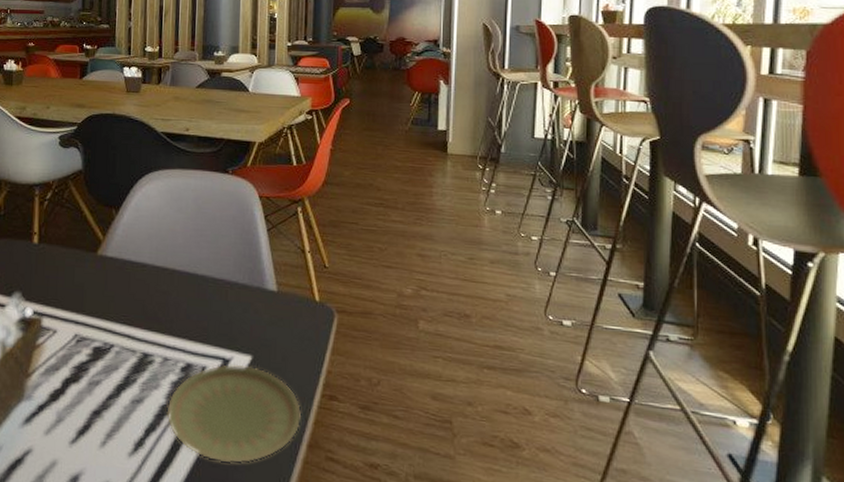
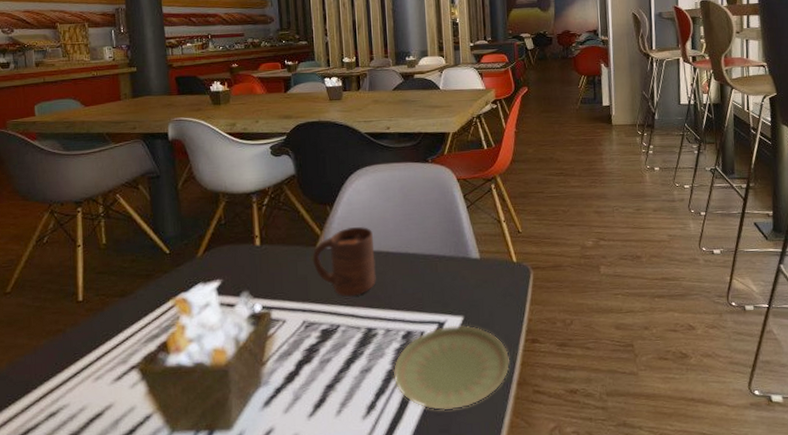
cup: none [91,235,160,315] -> present [312,227,376,297]

